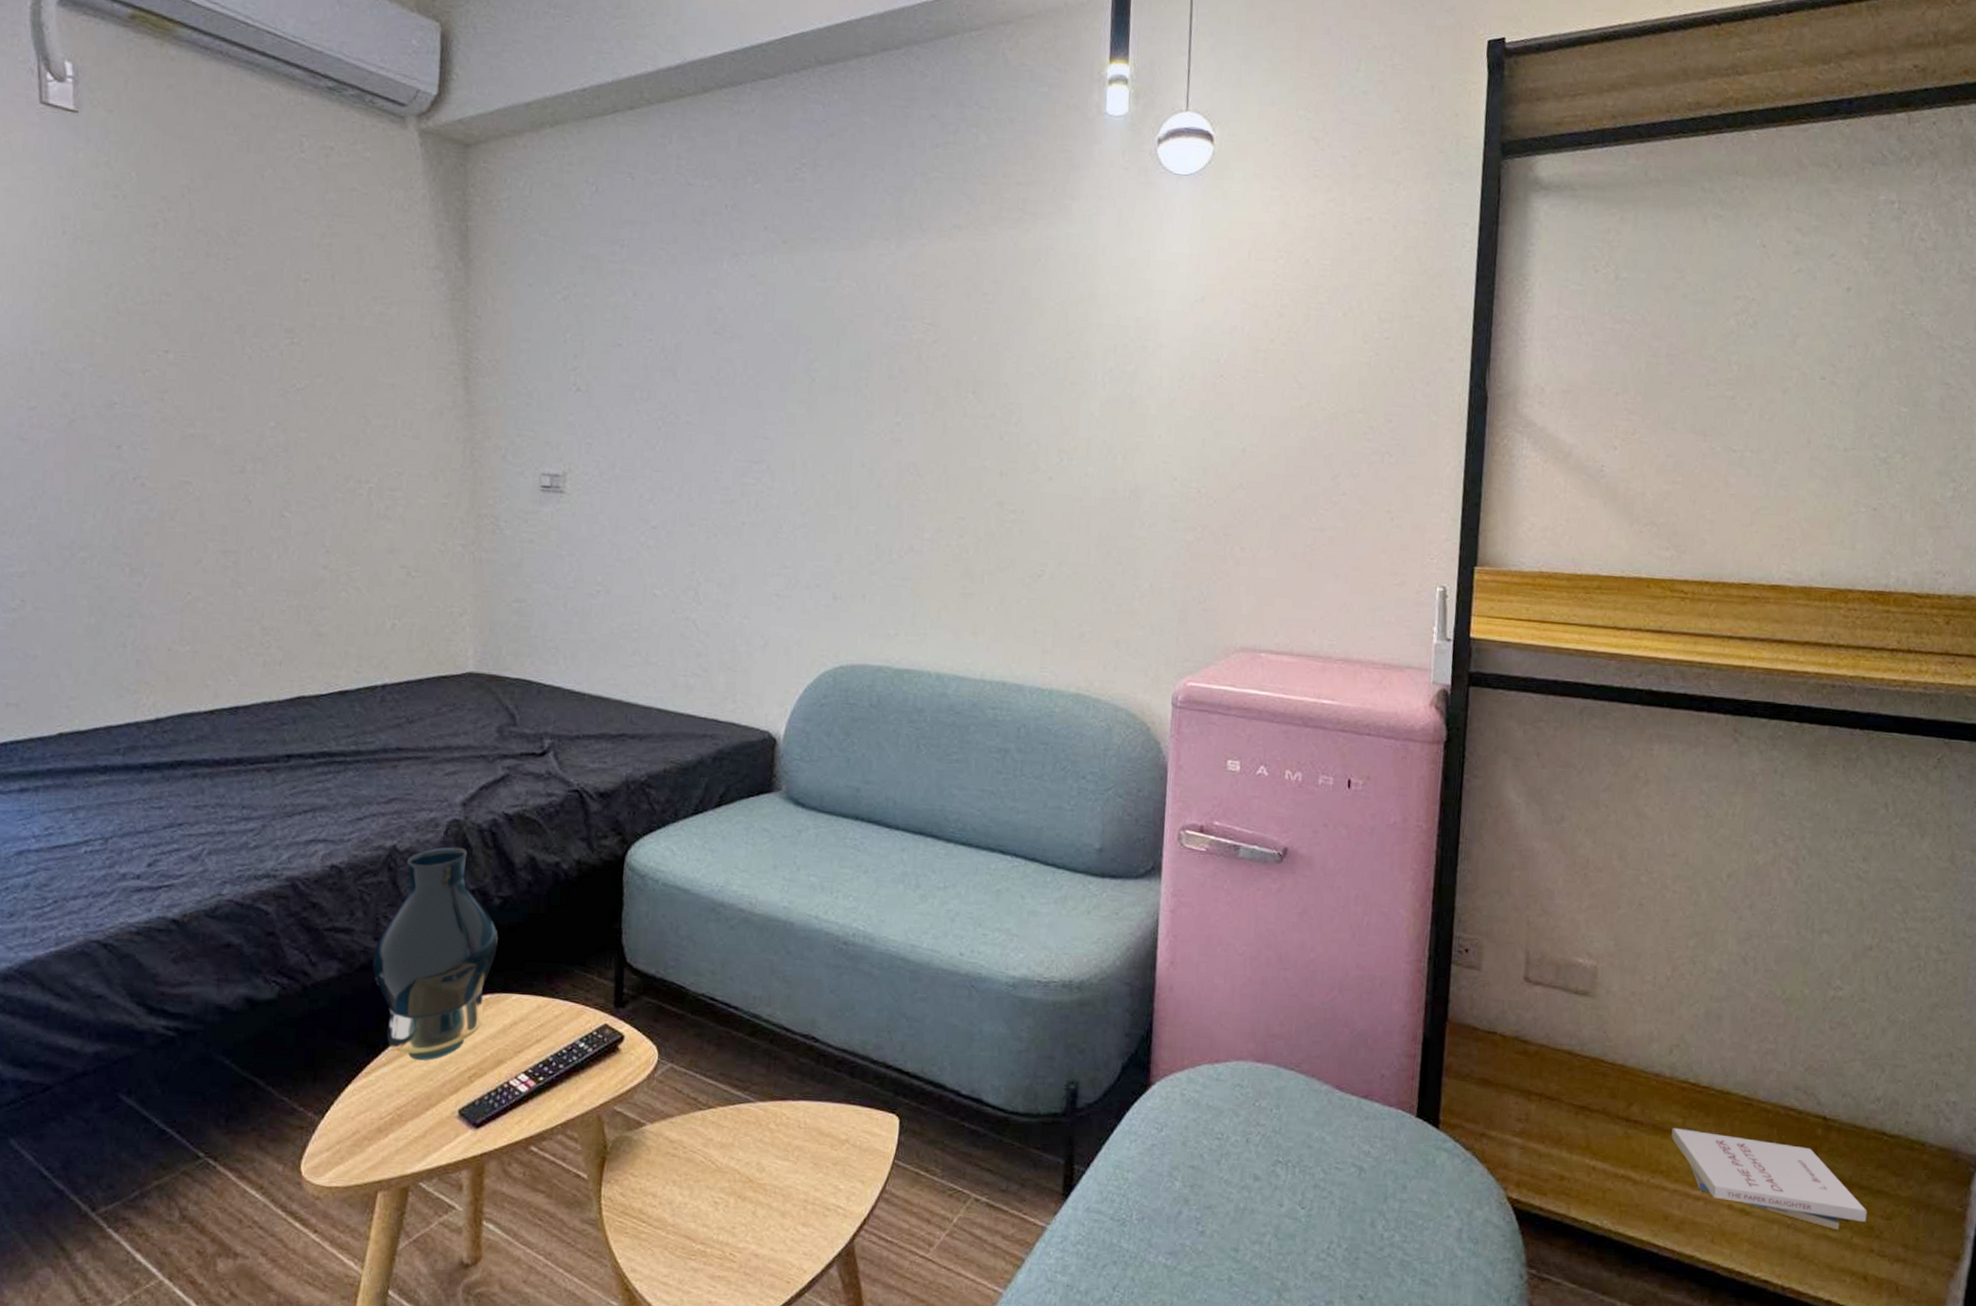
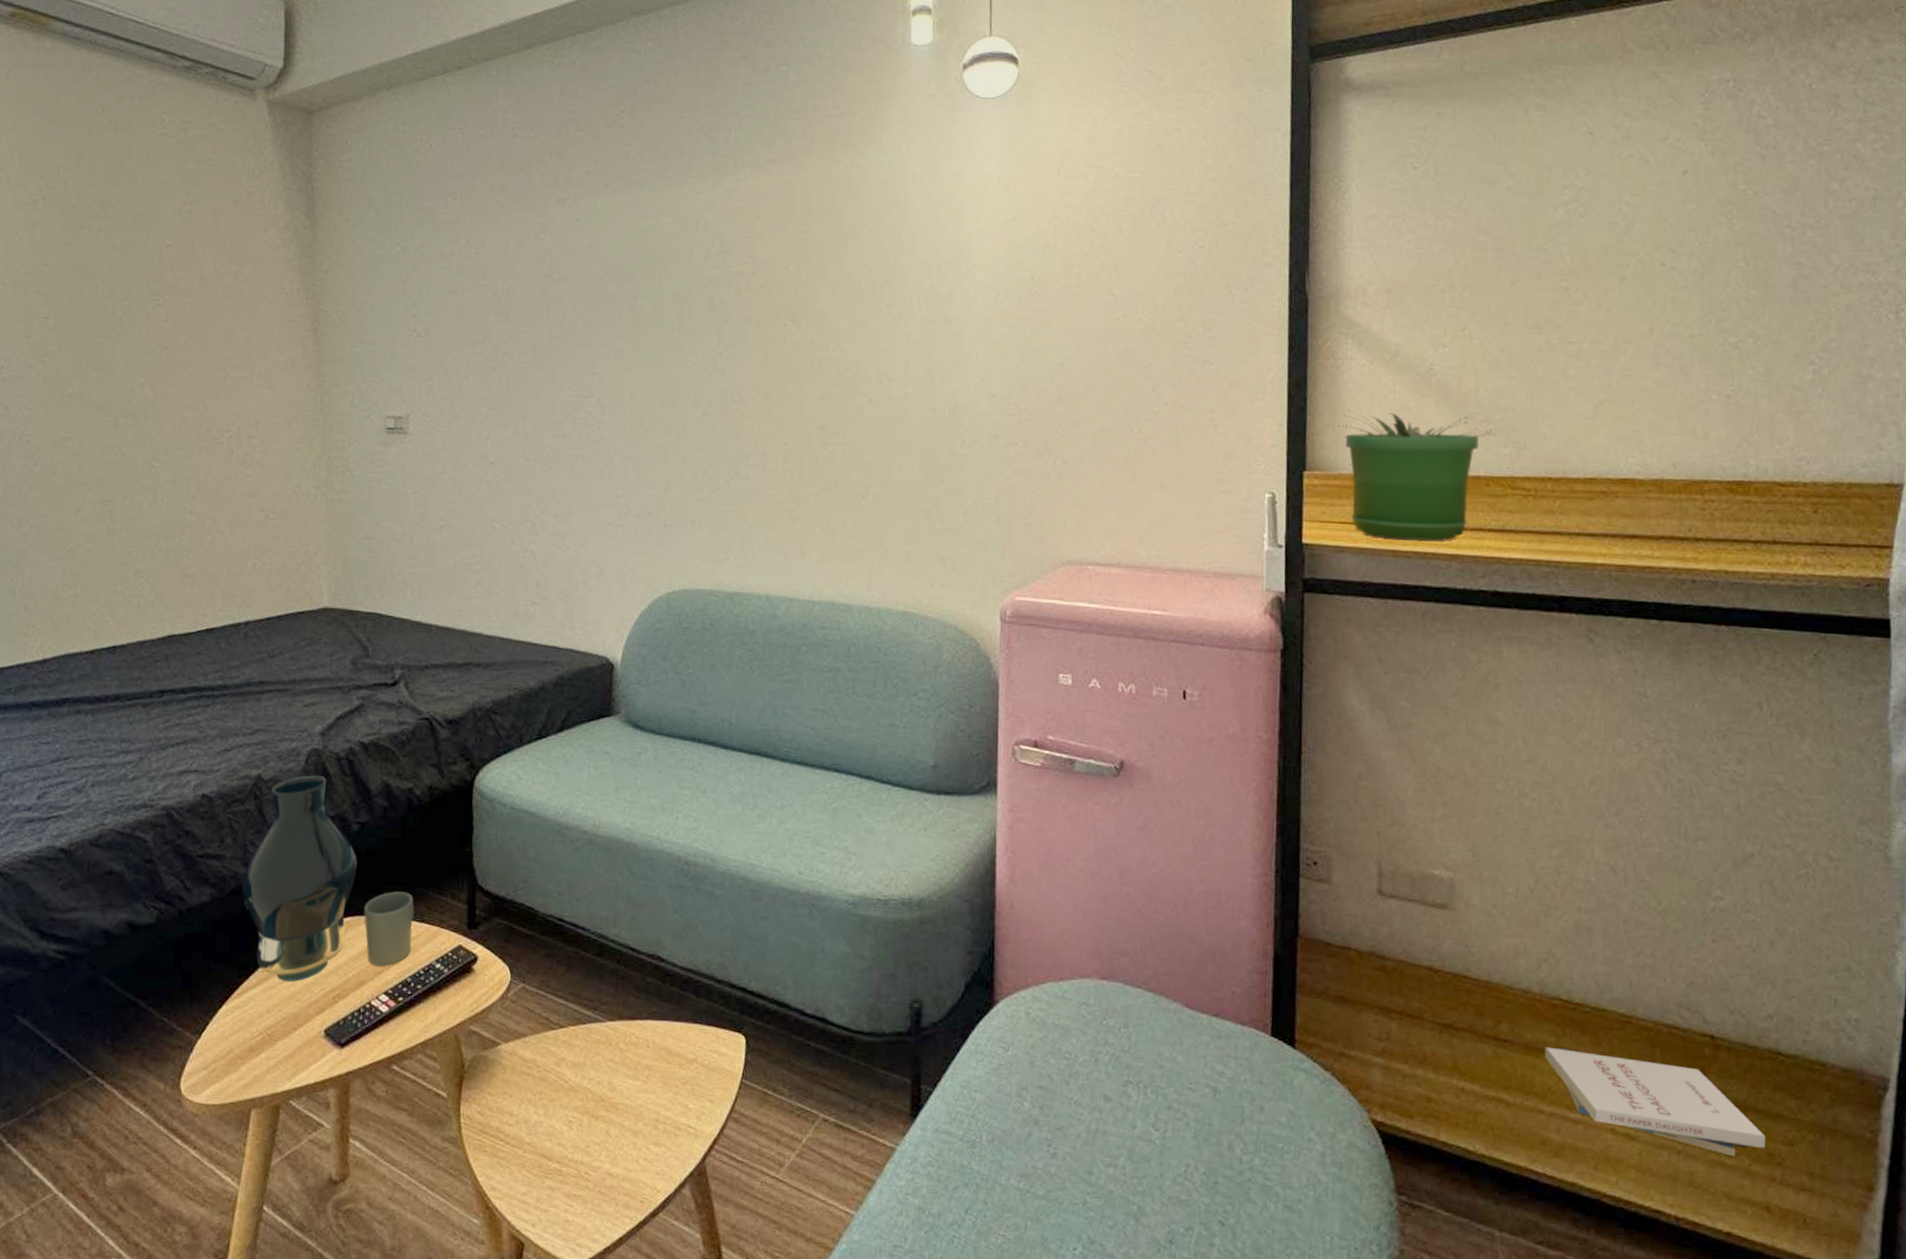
mug: none [504,968,559,1045] -> present [364,891,415,967]
planter: none [1512,510,1660,639] -> present [1341,412,1497,541]

